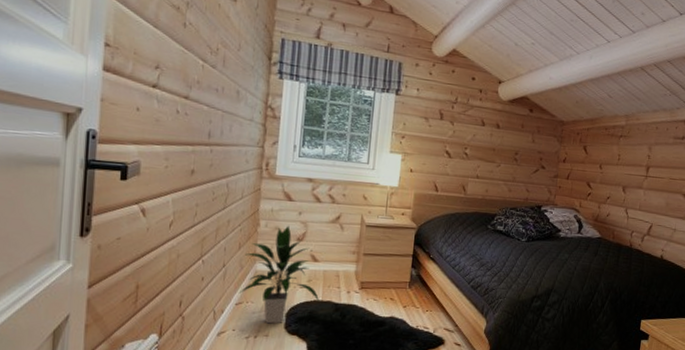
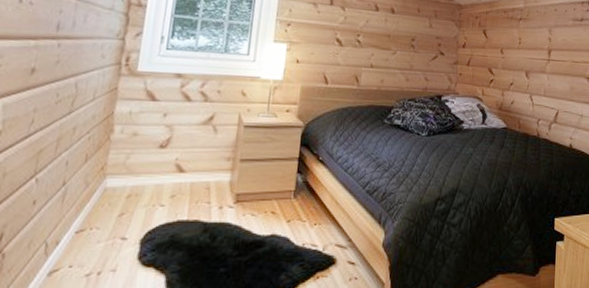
indoor plant: present [239,225,320,324] -> none [81,130,185,255]

